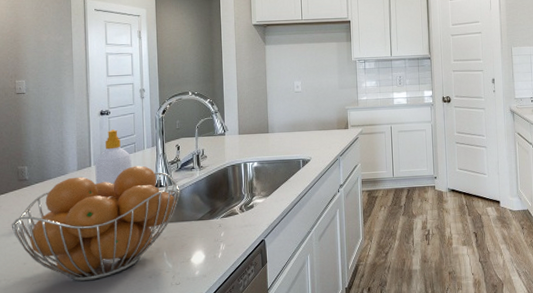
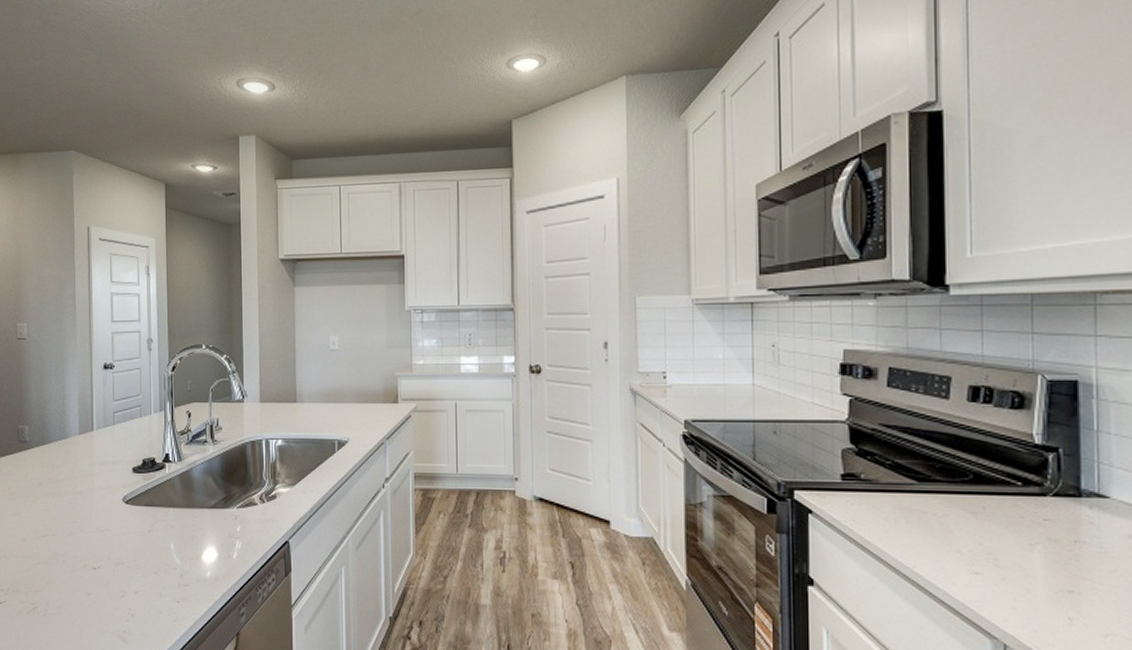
fruit basket: present [11,165,180,282] -> none [11,434,191,569]
soap bottle: present [95,129,132,185] -> none [97,387,137,455]

